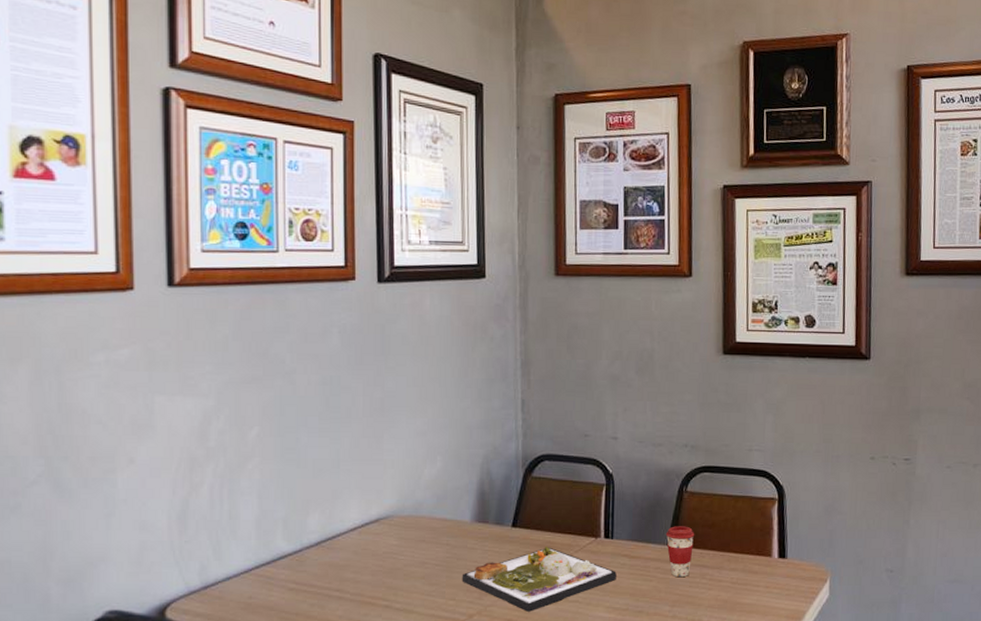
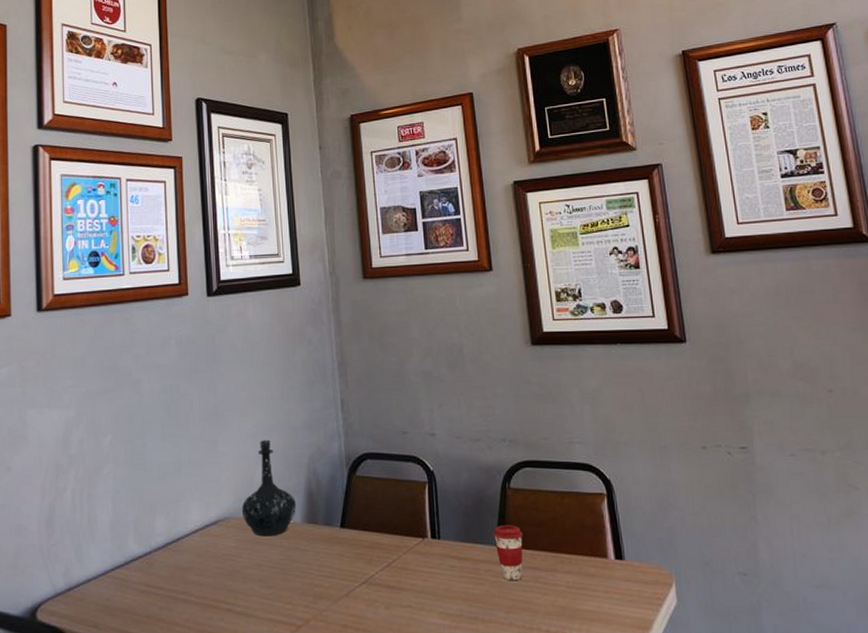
bottle: none [406,438,467,535] -> present [241,439,297,537]
dinner plate: present [461,546,617,612] -> none [296,547,447,617]

